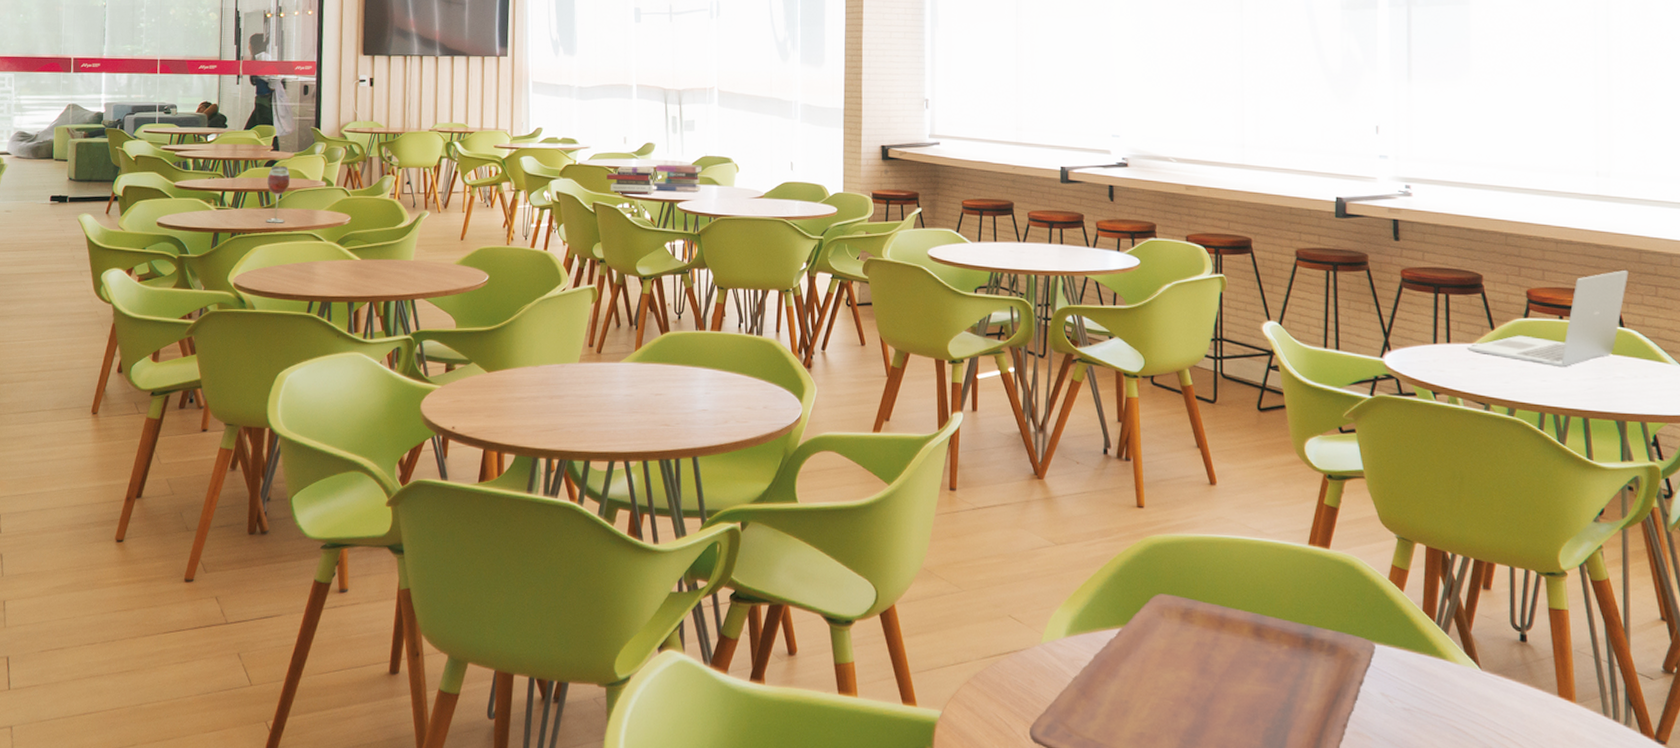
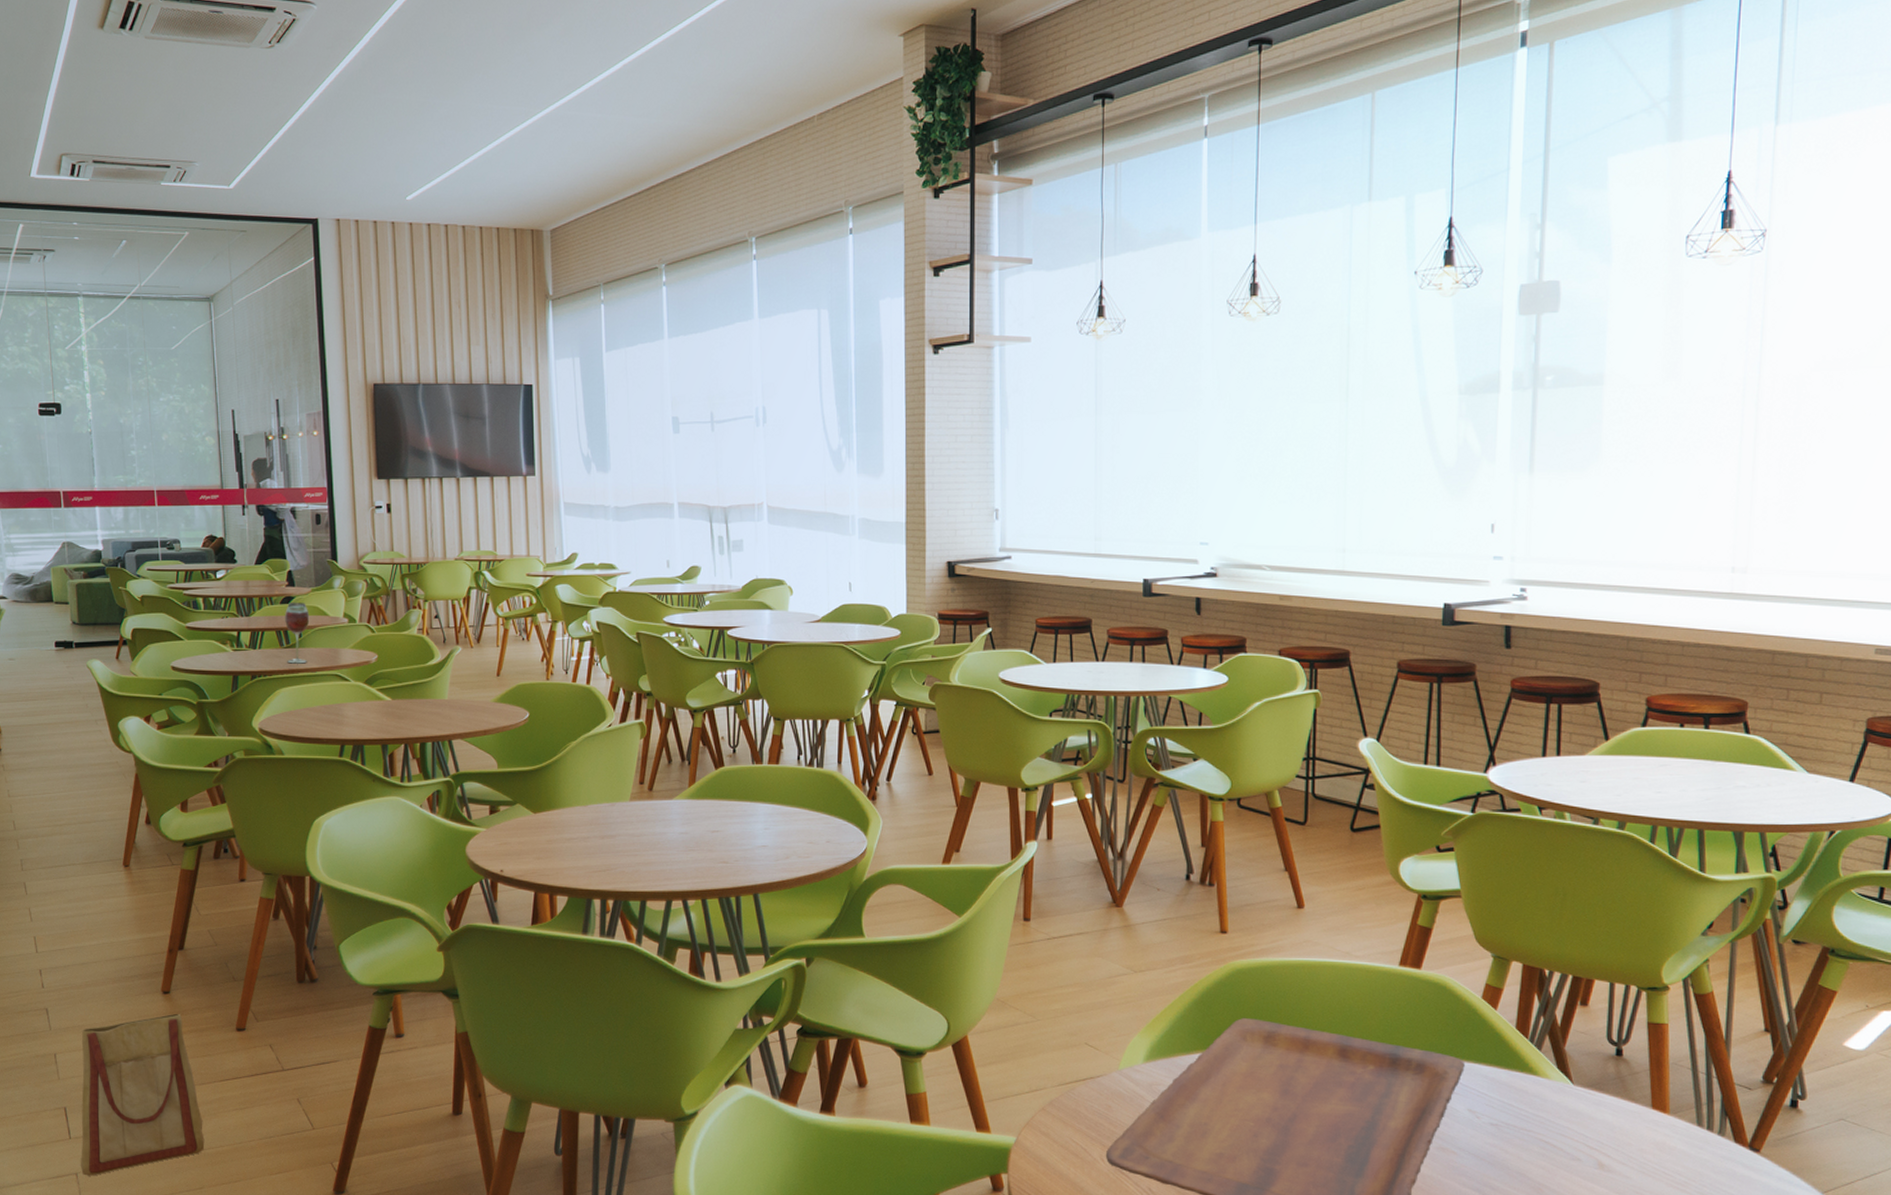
shopping bag: none [16,562,143,730] -> present [80,1013,205,1176]
books: present [607,166,655,195] -> none [650,591,703,622]
books: present [653,164,703,192] -> none [700,588,753,617]
laptop: present [1467,269,1628,368] -> none [1578,673,1759,778]

